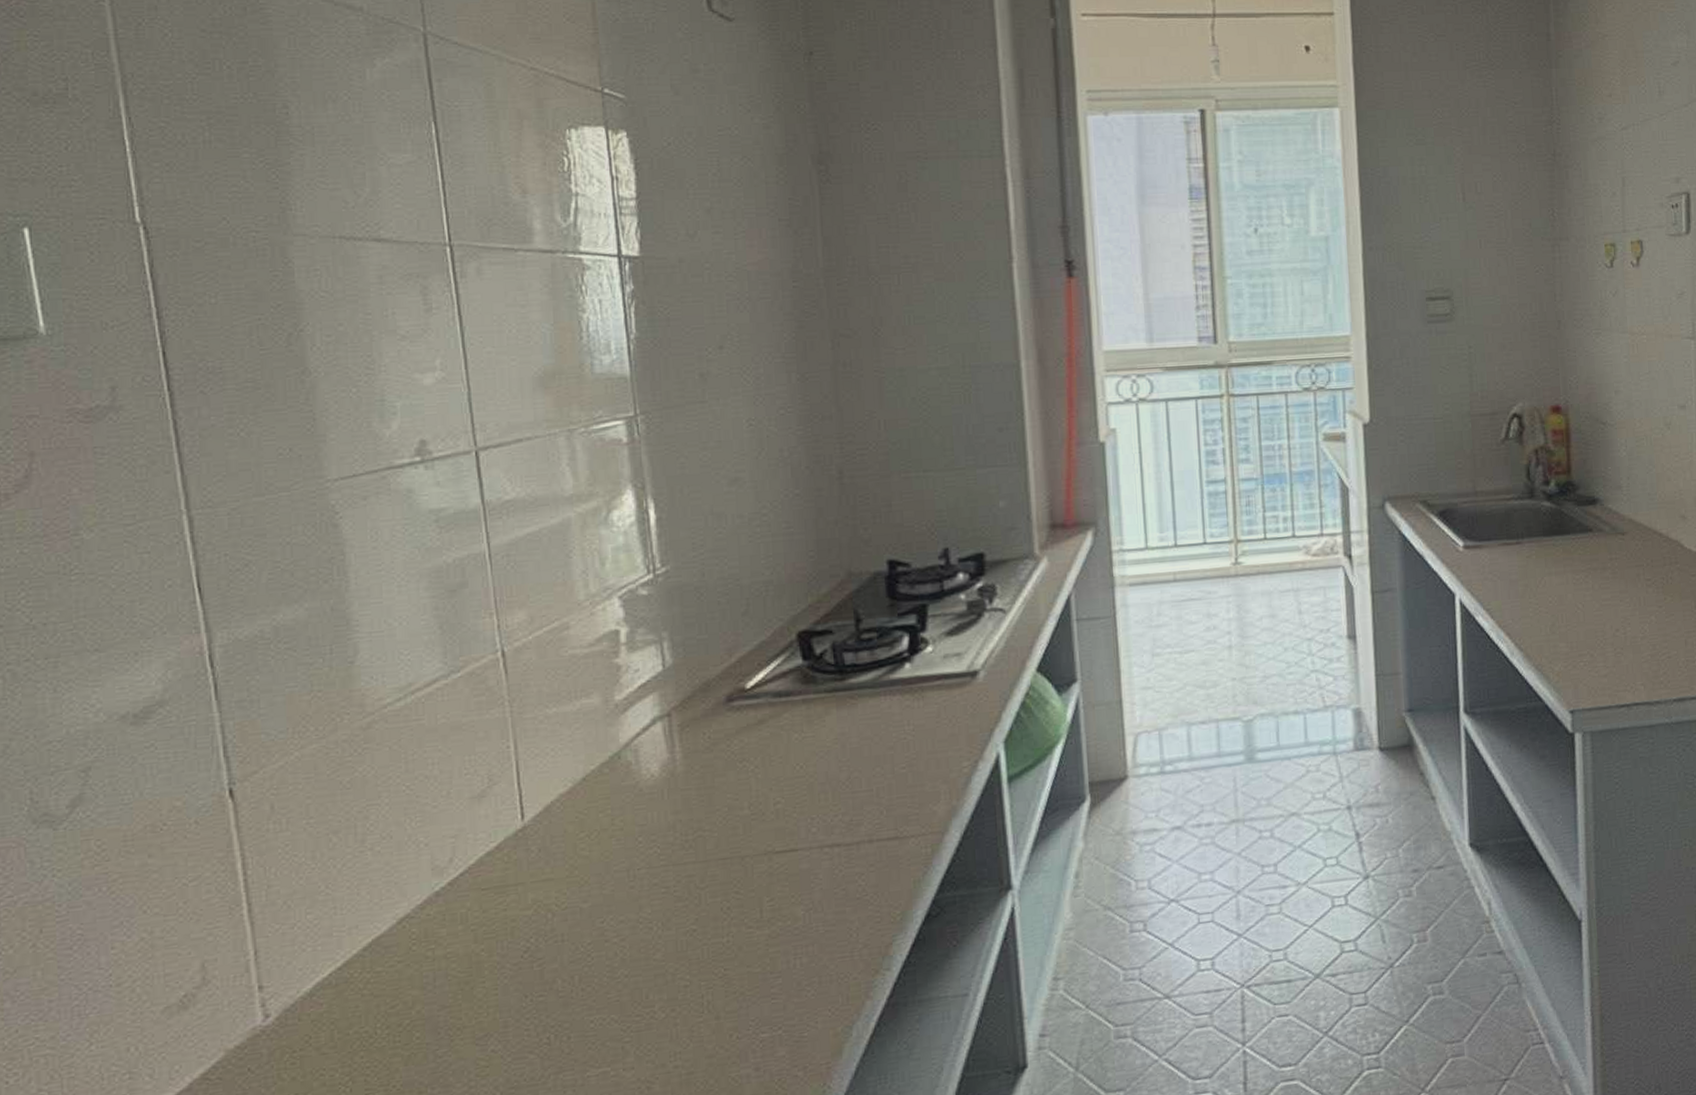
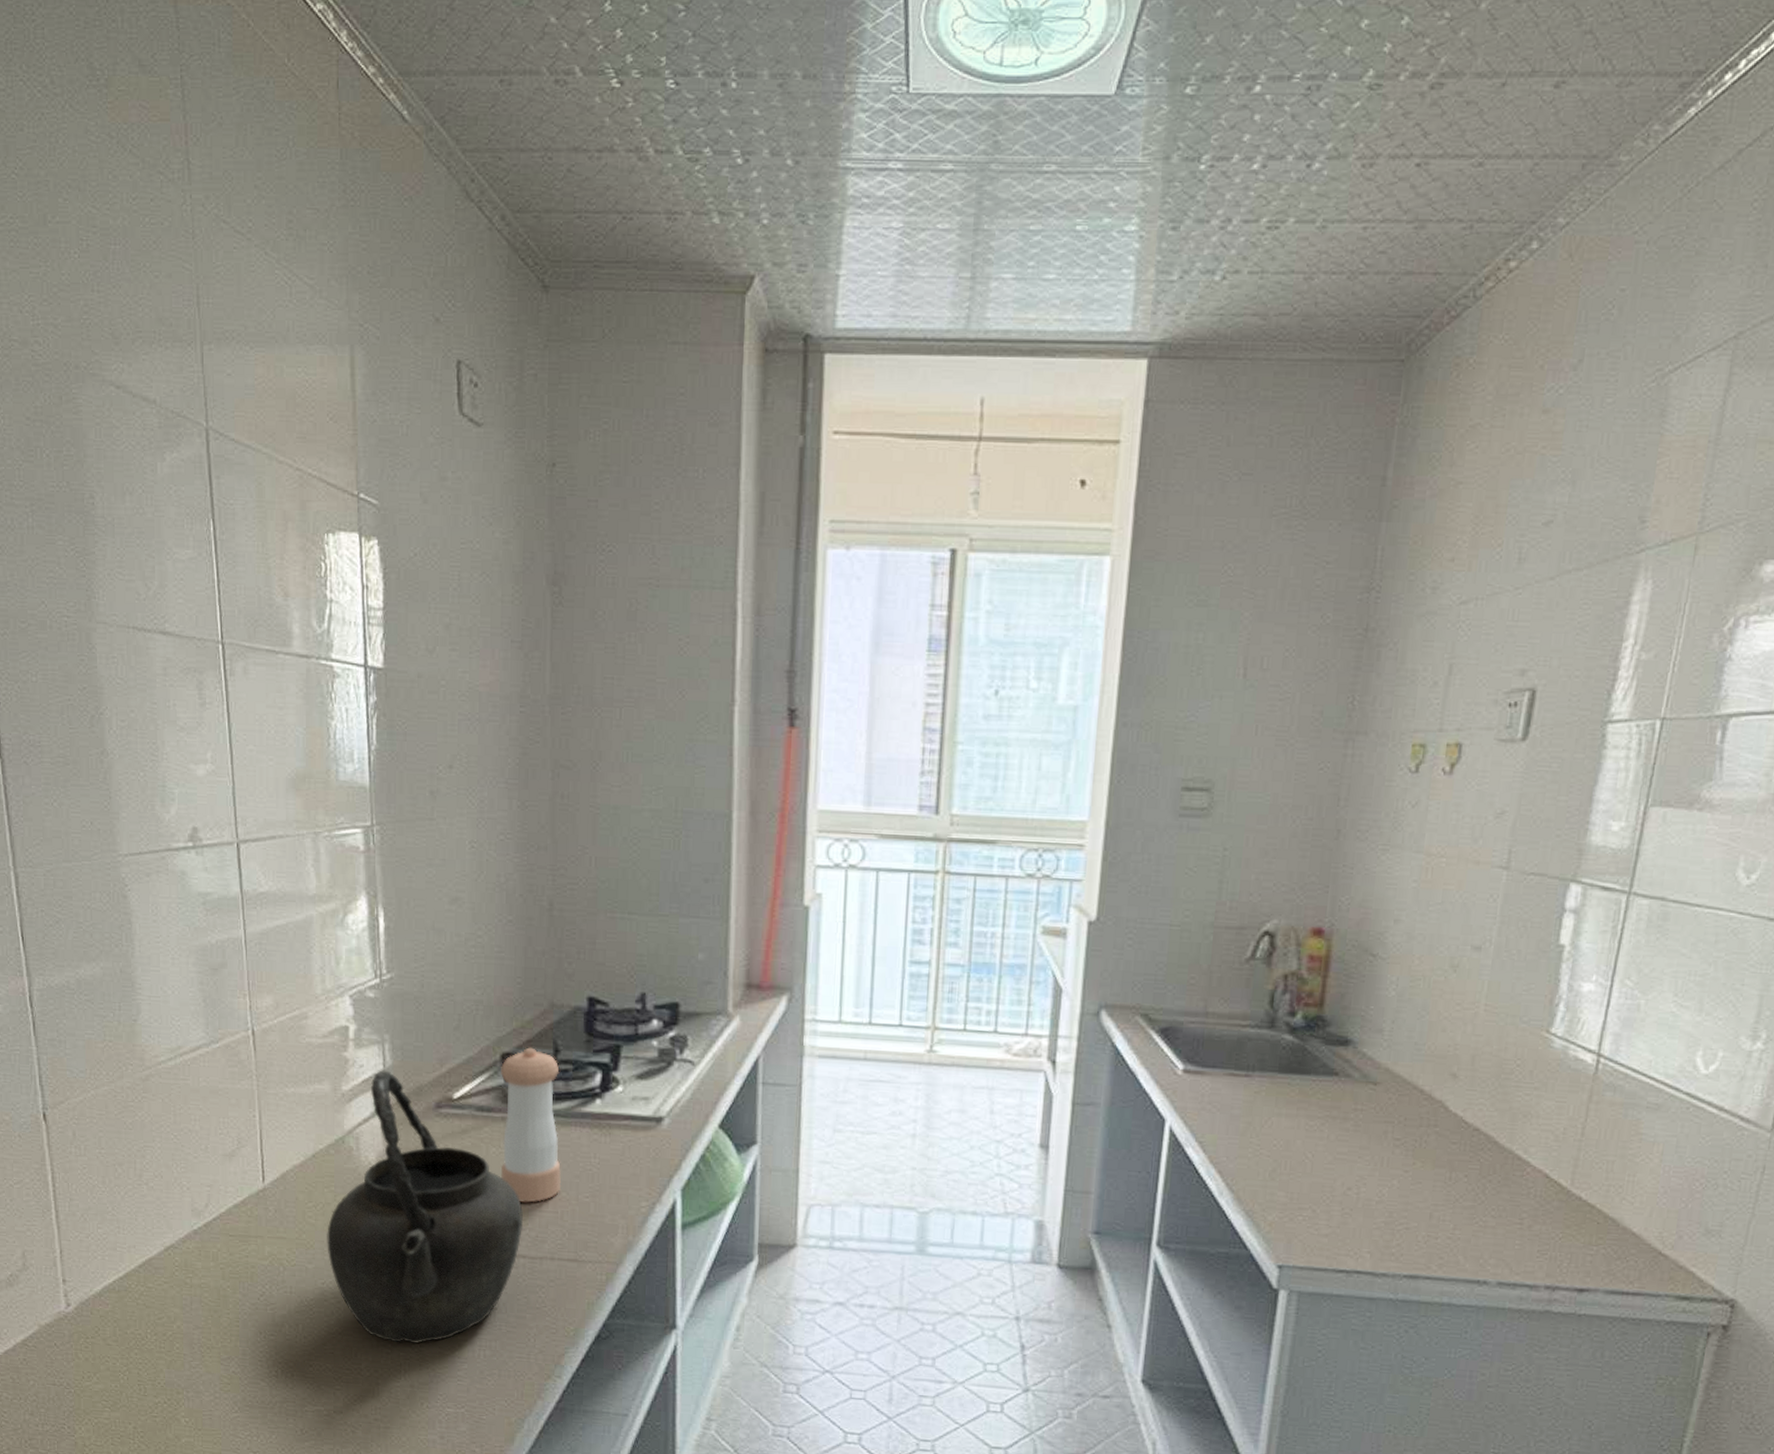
kettle: none [604,670,836,973] -> present [327,1070,524,1344]
pepper shaker: none [798,621,875,787] -> present [500,1047,562,1203]

